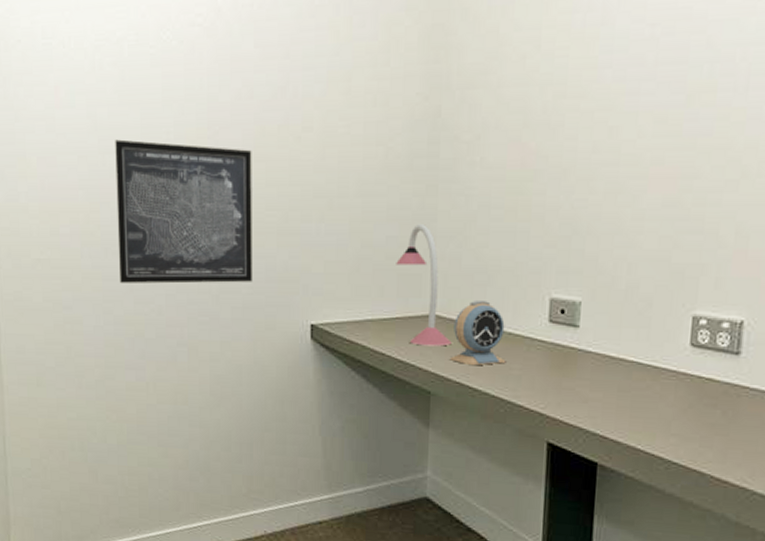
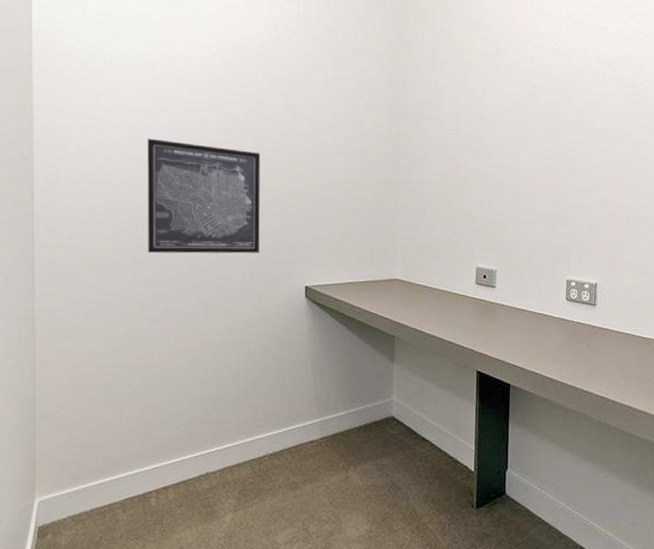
desk lamp: present [396,224,452,346] -> none [369,213,410,302]
alarm clock: present [449,301,506,366] -> none [408,269,448,316]

